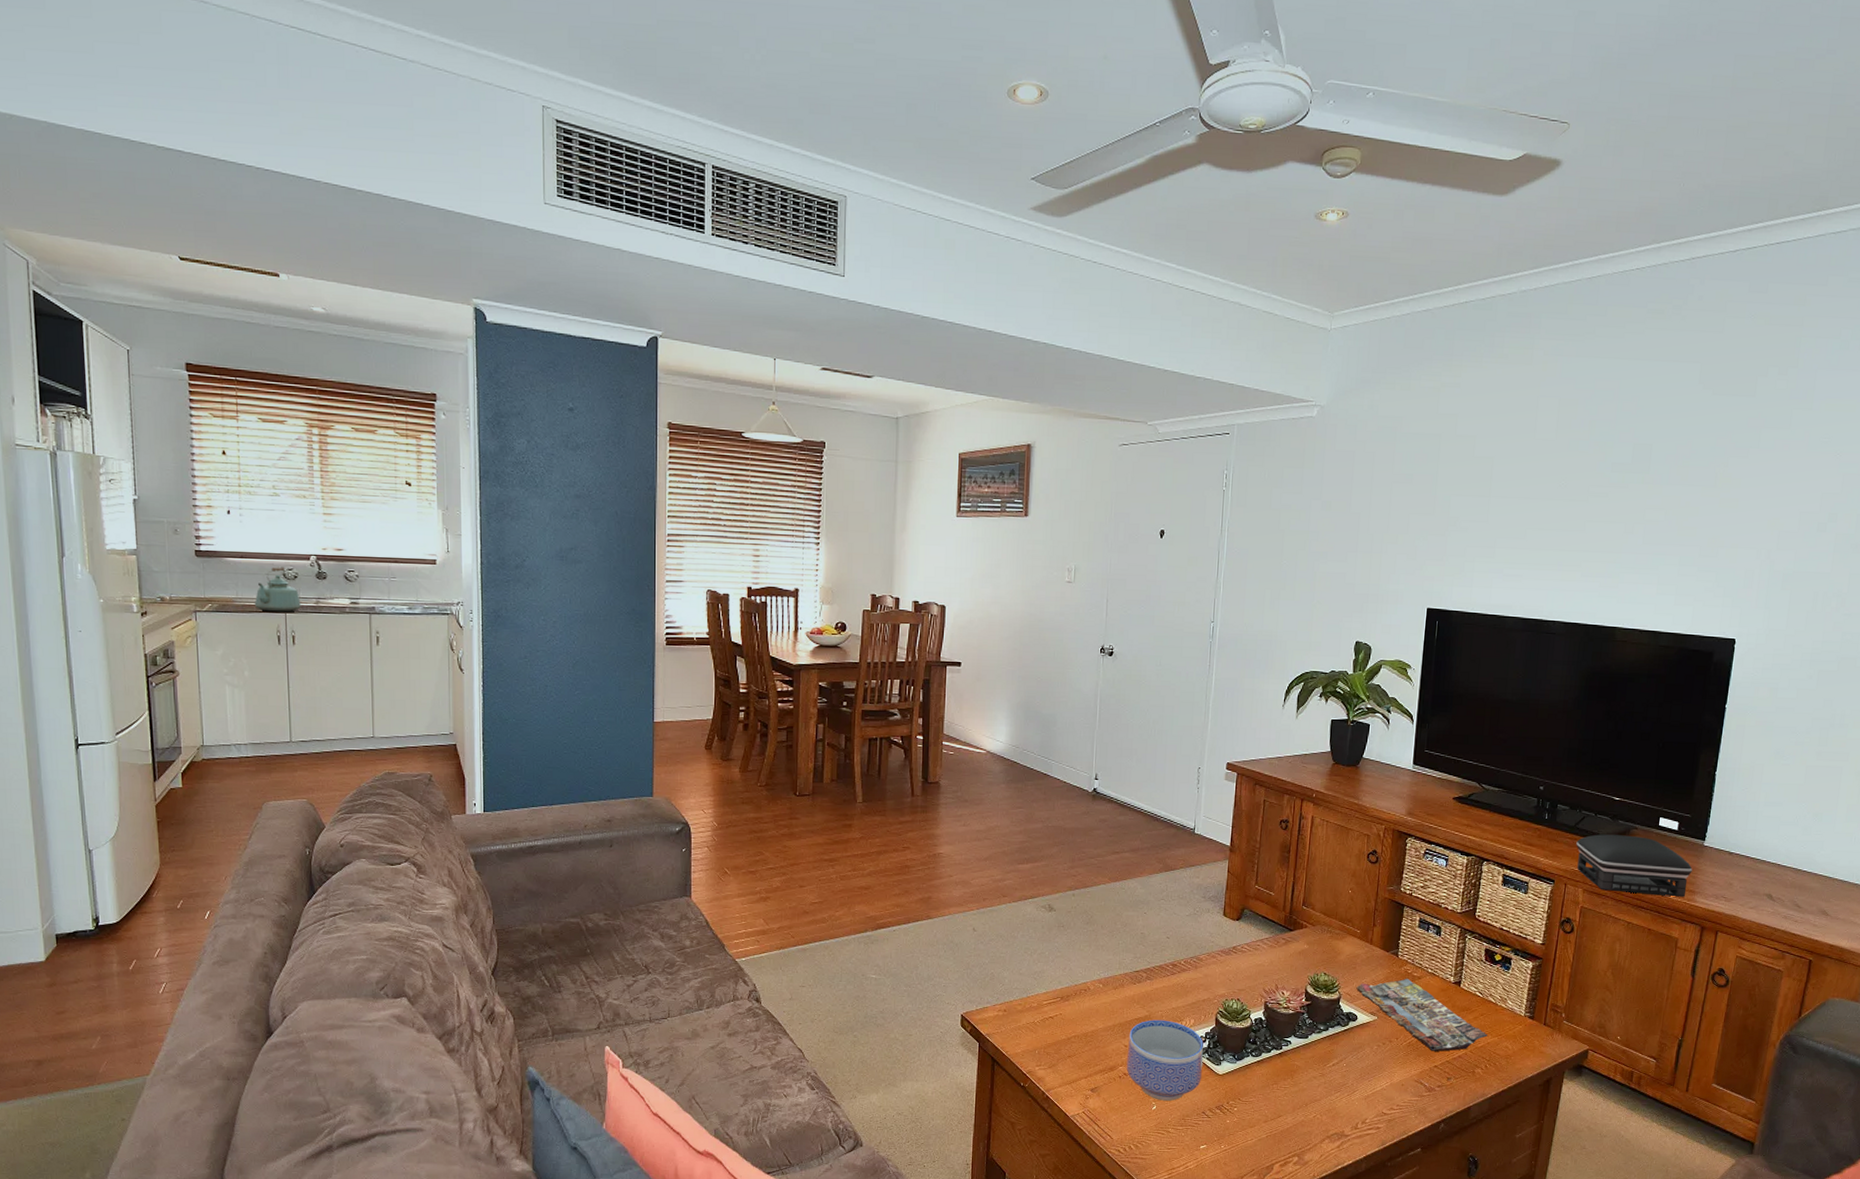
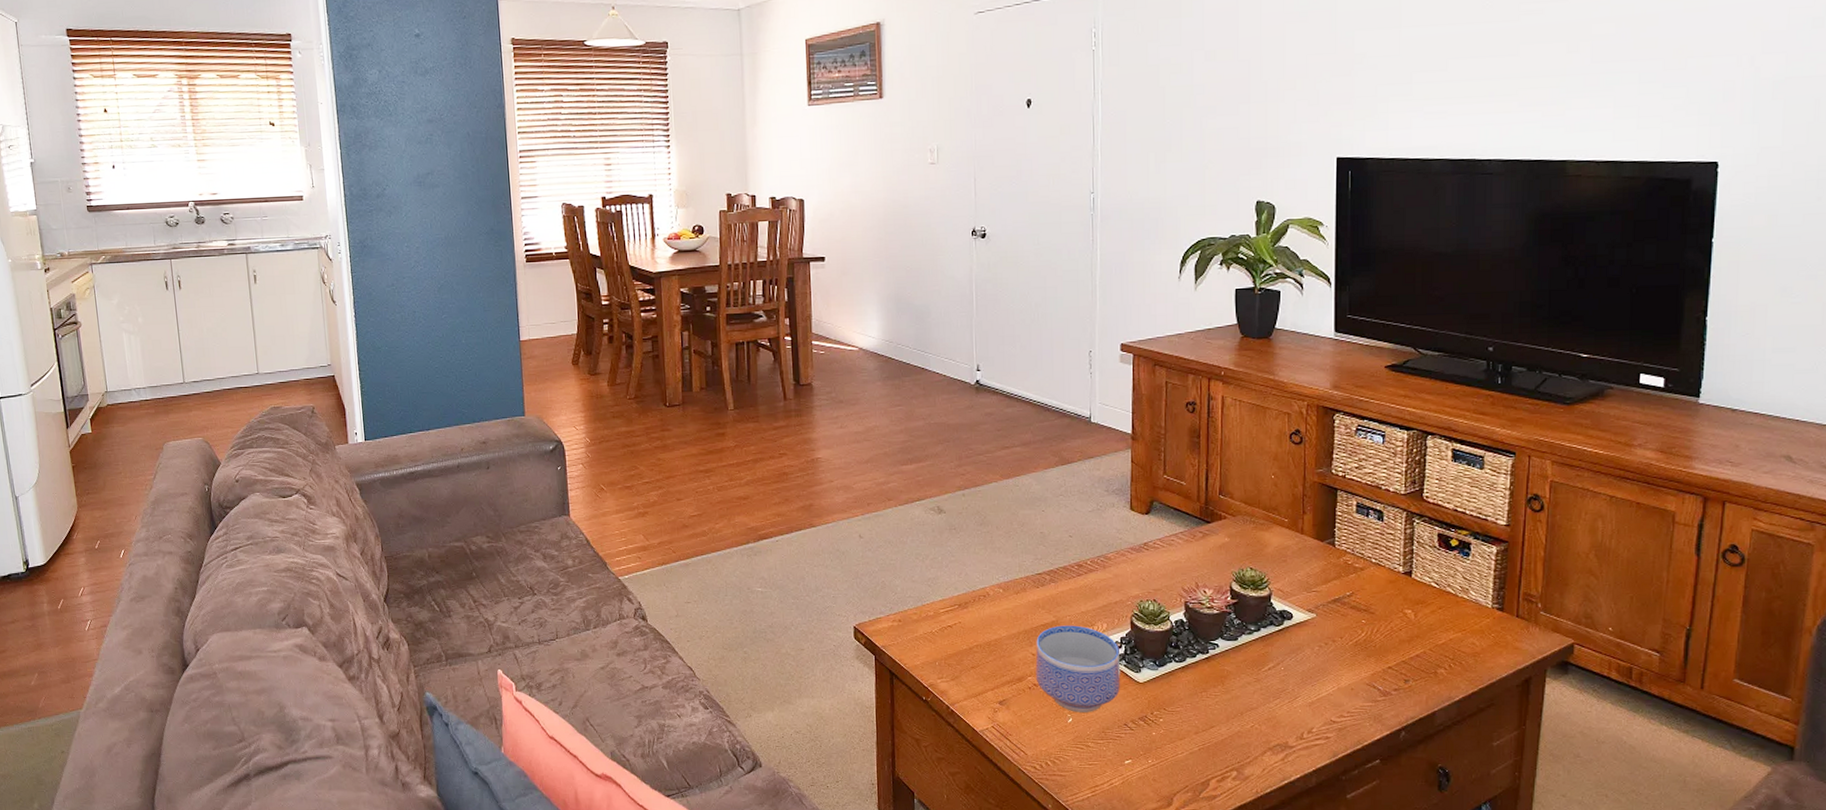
kettle: present [254,566,301,612] -> none [142,215,184,259]
magazine: present [1356,978,1487,1051] -> none [1289,570,1449,651]
wireless router: present [1576,834,1692,897] -> none [1538,396,1687,465]

